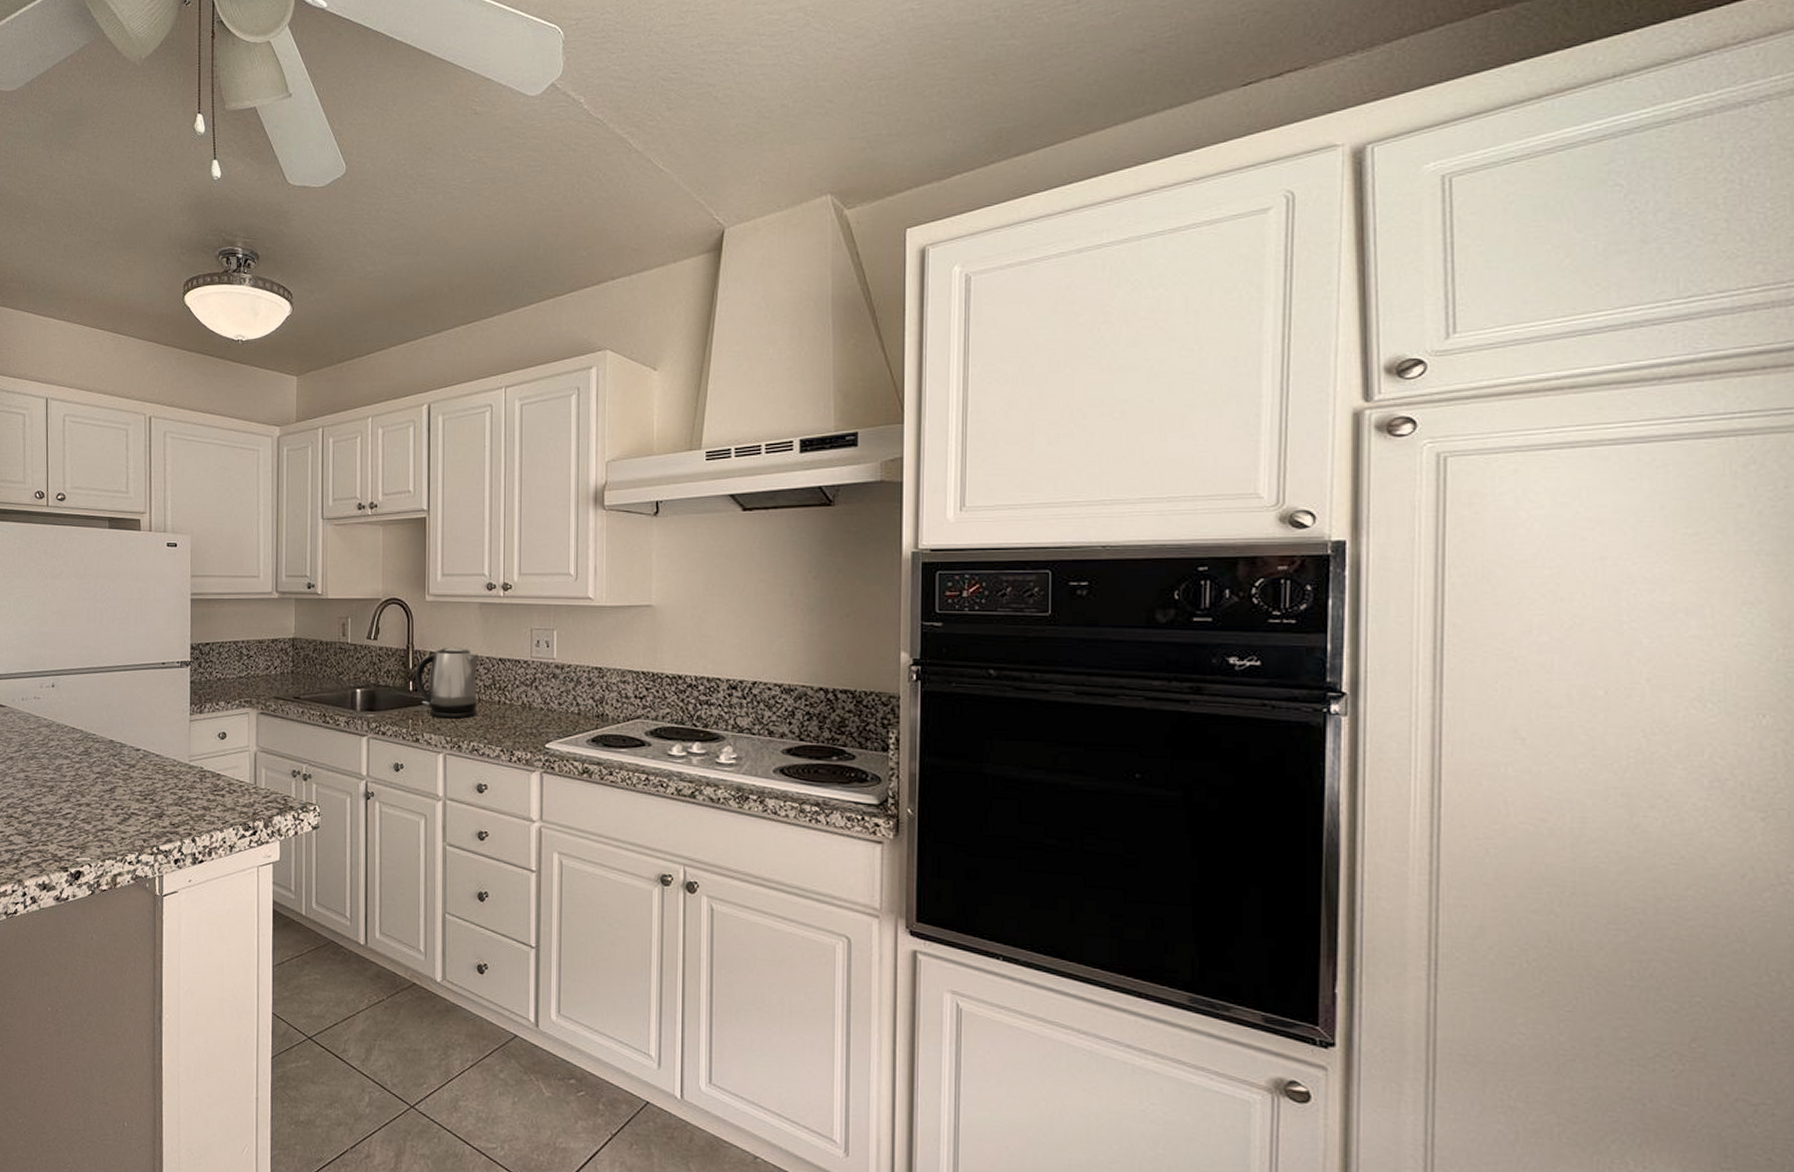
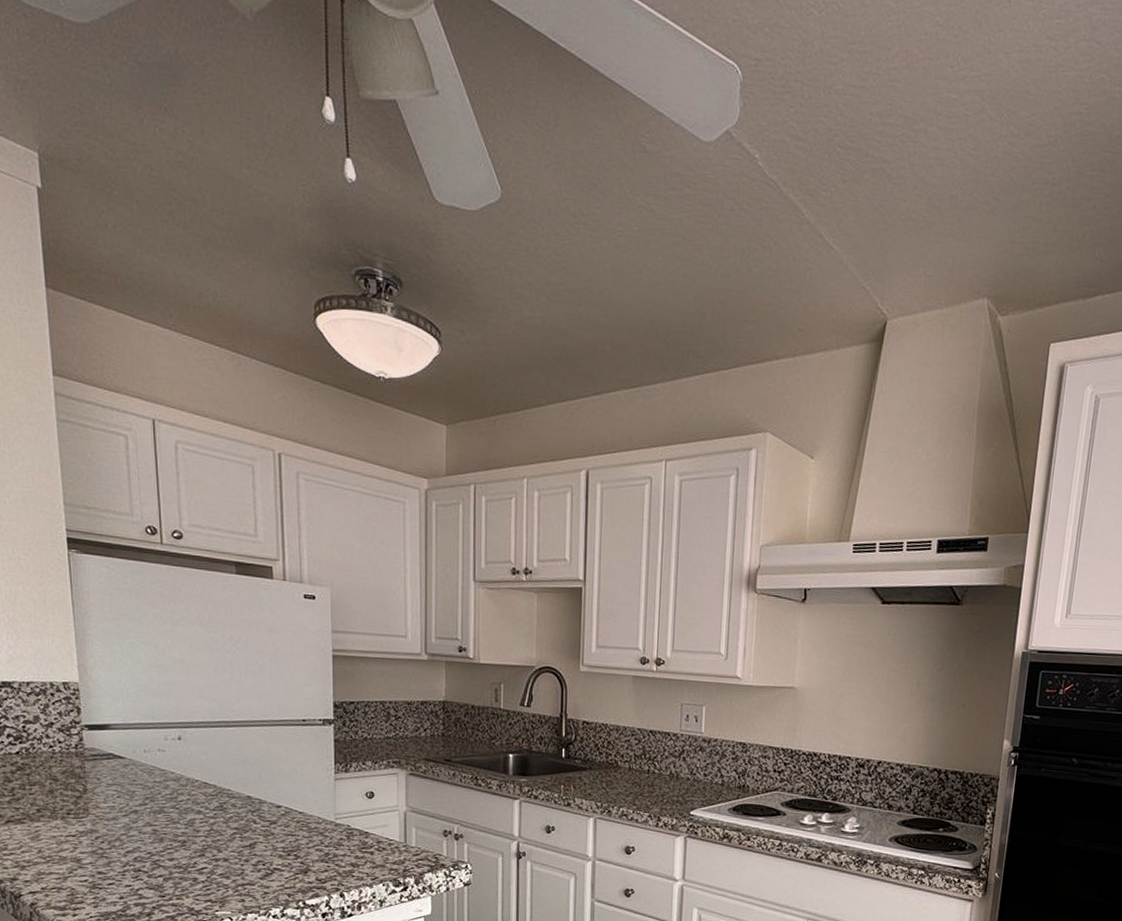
kettle: present [415,647,480,719] -> none [568,717,631,786]

